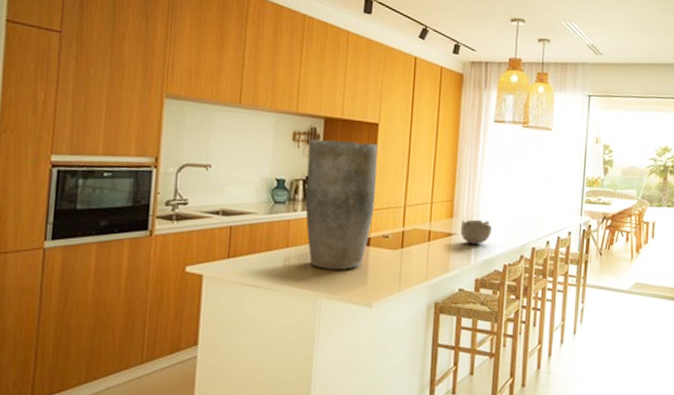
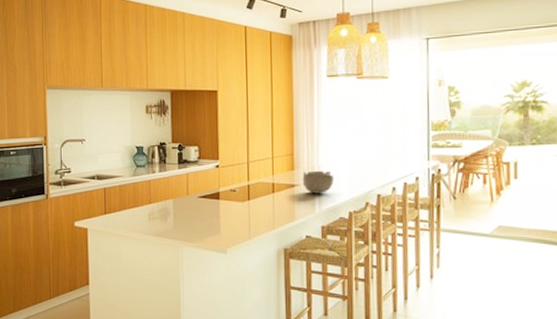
vase: present [305,139,378,270] -> none [159,108,221,221]

